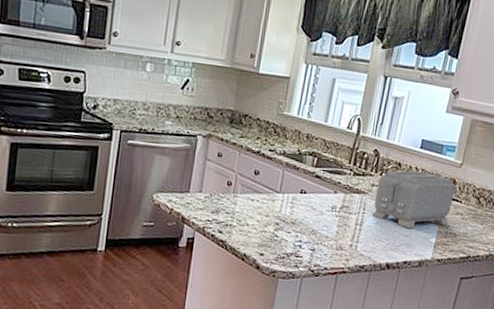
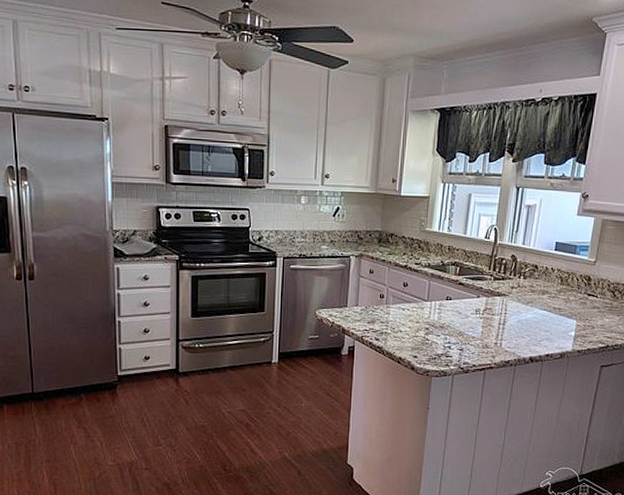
toaster: present [372,170,455,229] -> none [514,271,590,325]

